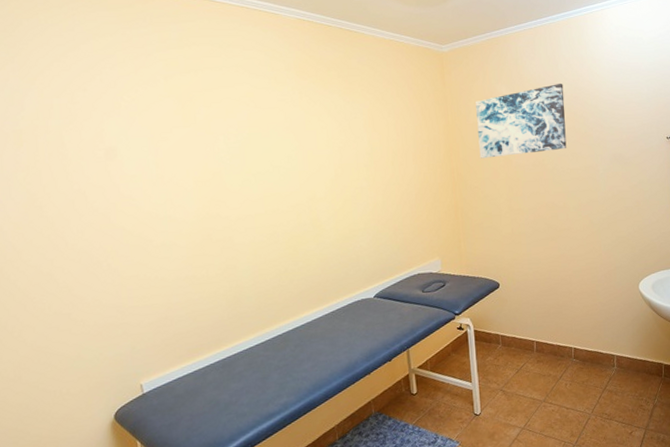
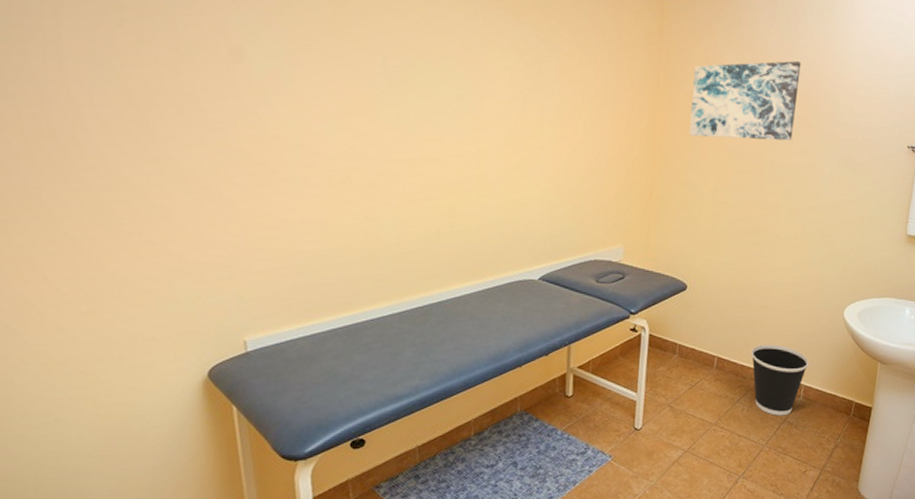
wastebasket: none [564,323,617,386] -> present [751,344,809,416]

